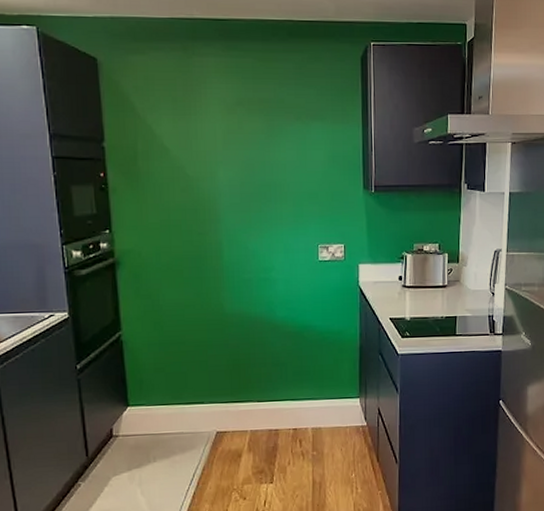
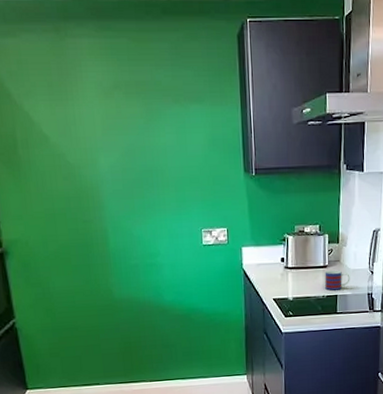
mug: none [444,290,470,311] -> present [325,270,350,291]

